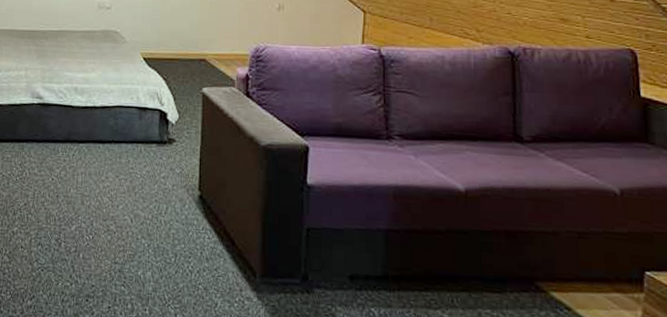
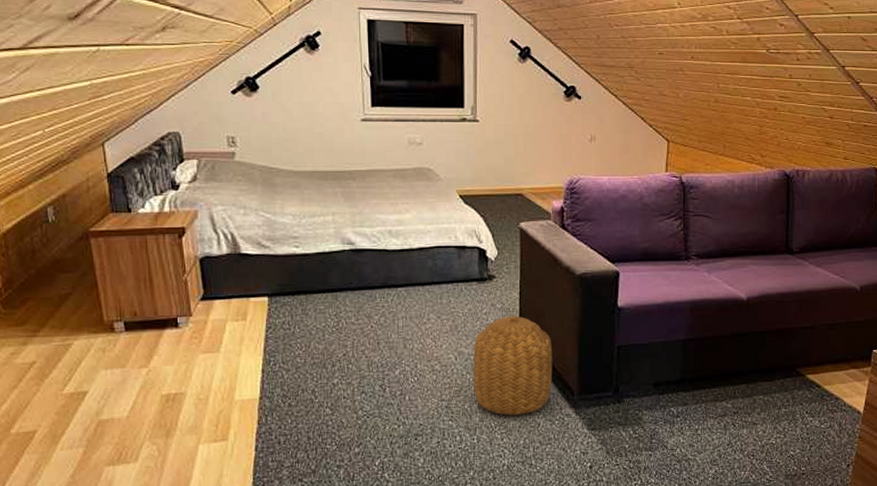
basket: none [148,182,233,291] -> present [473,316,553,415]

